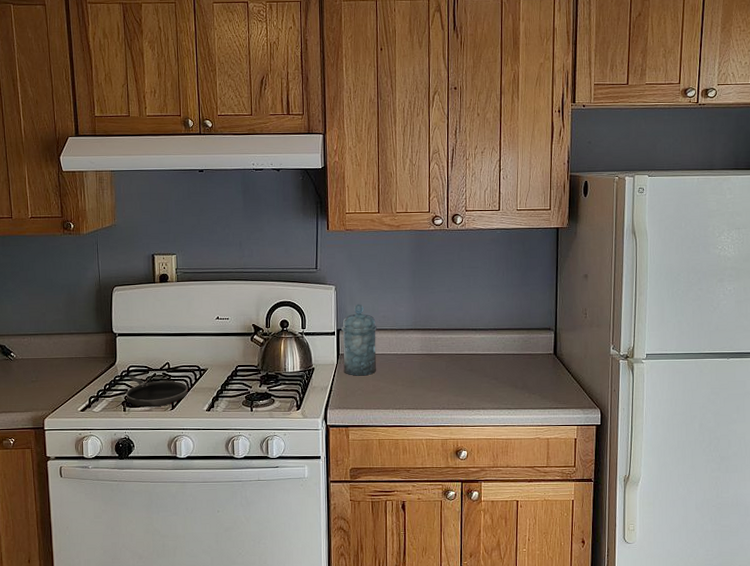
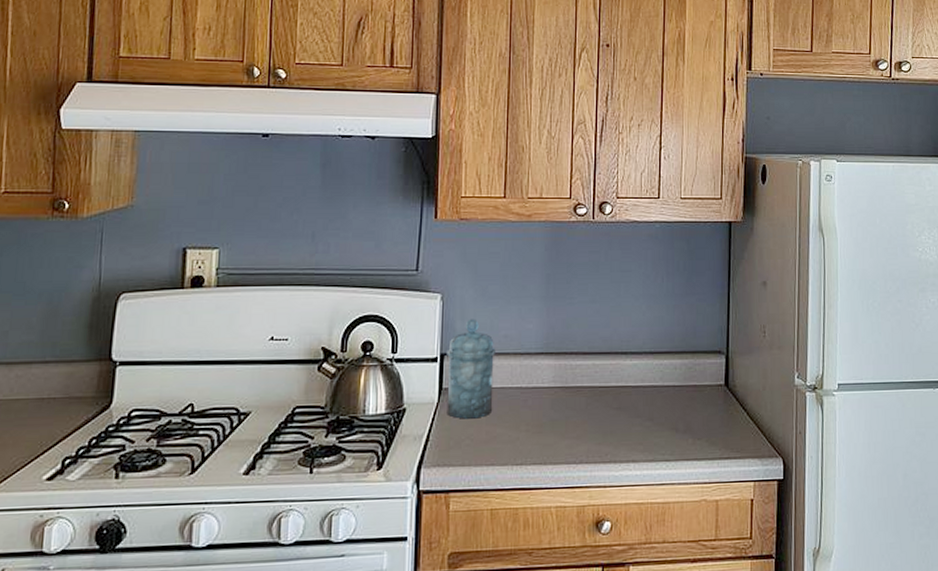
frying pan: present [126,376,188,407] -> none [121,424,218,472]

